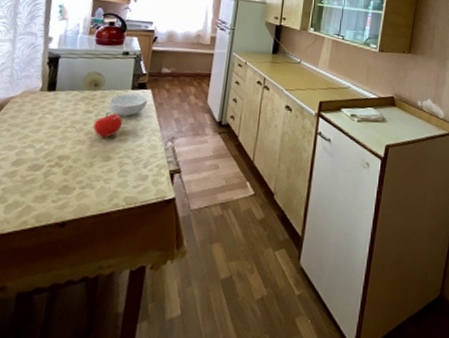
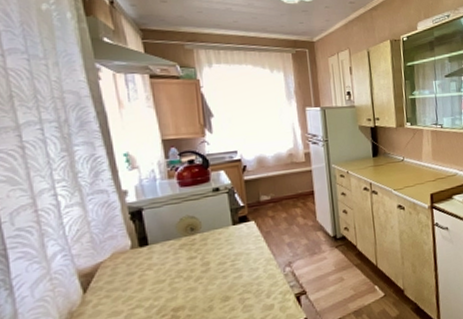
fruit: present [93,112,122,138] -> none [202,252,232,280]
cereal bowl: present [108,93,147,117] -> none [211,227,253,254]

